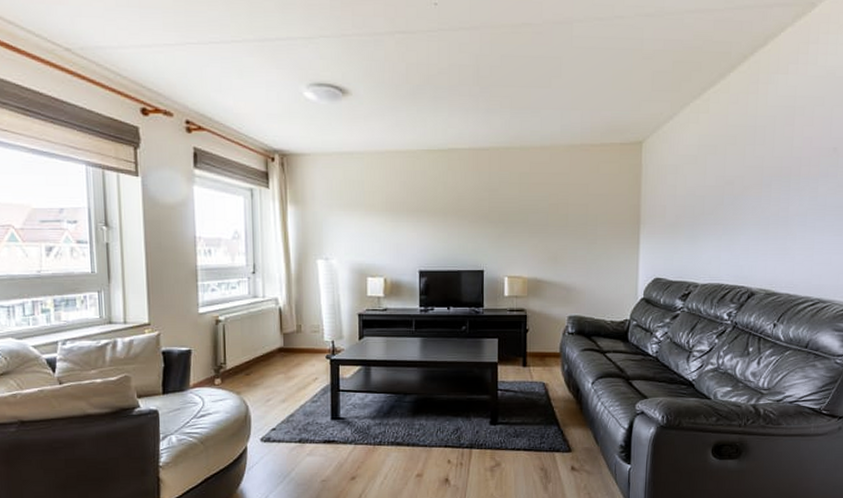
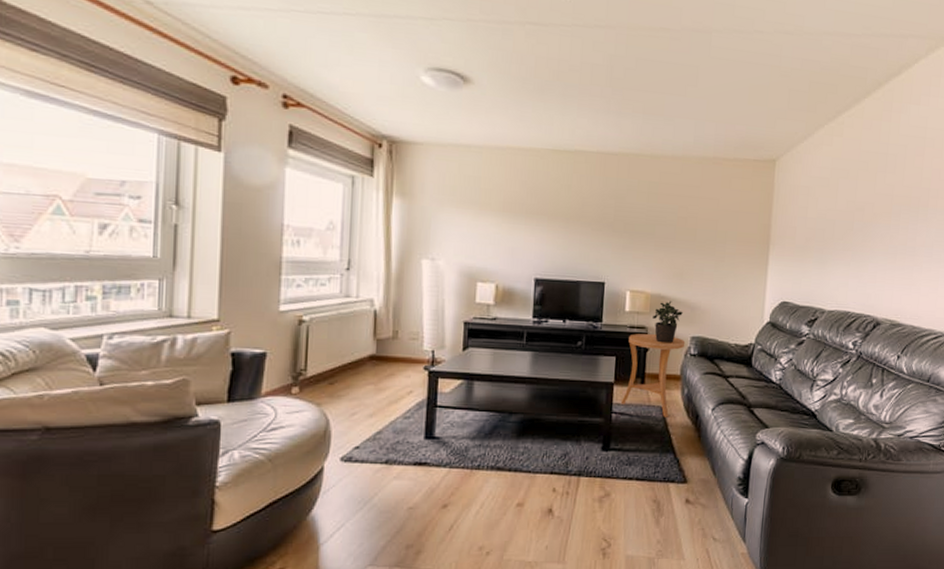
side table: none [505,316,563,392] -> present [620,334,686,417]
potted plant: none [531,284,559,323] -> present [653,301,683,343]

